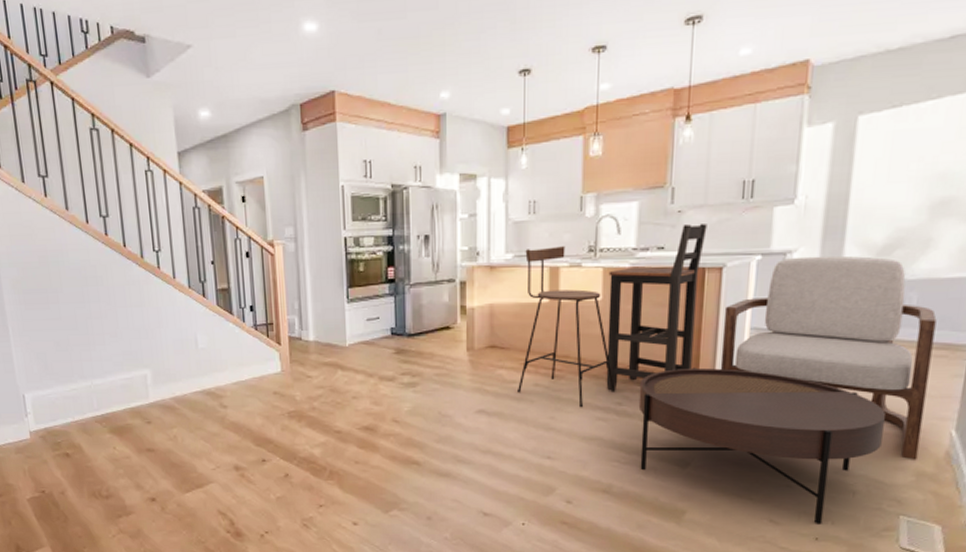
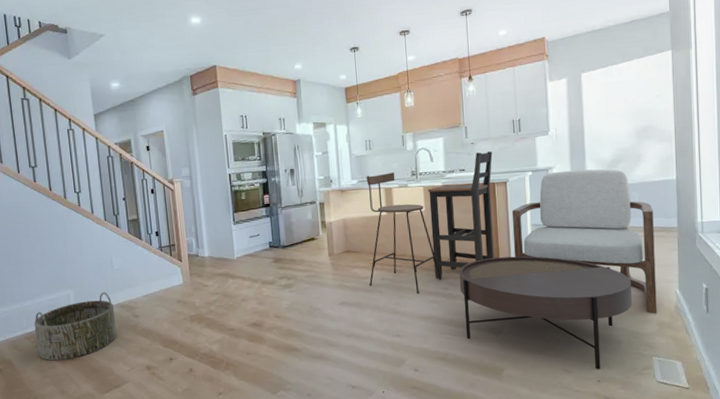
basket: none [105,375,201,450] -> present [34,292,117,361]

